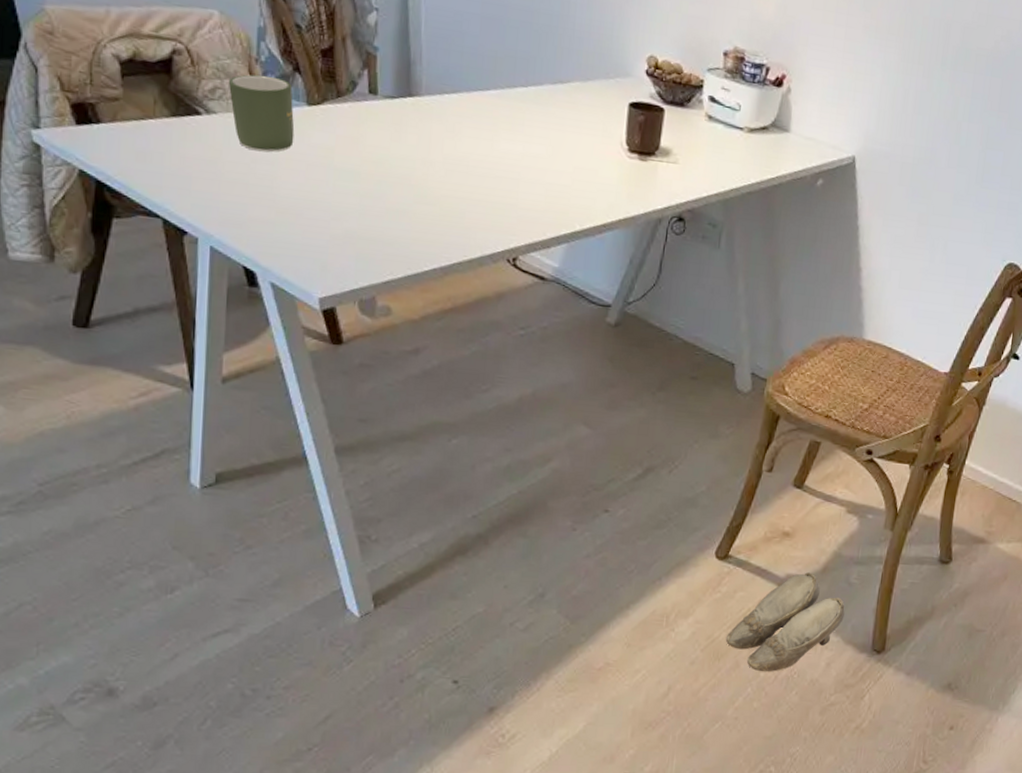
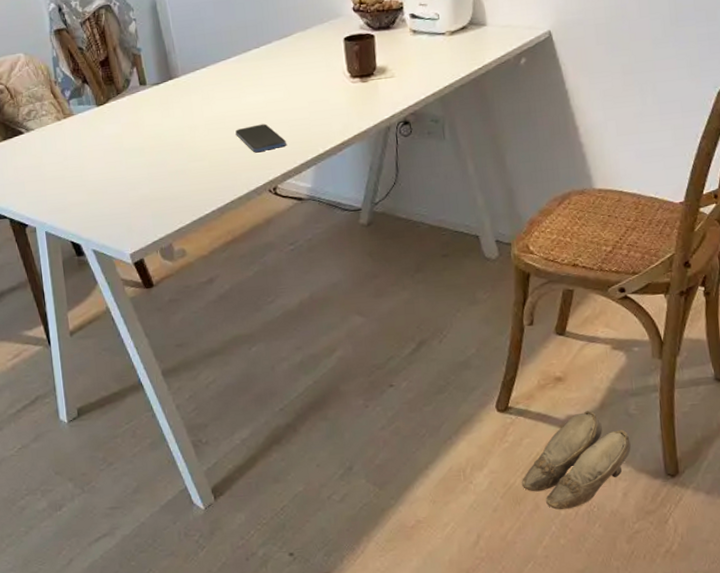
mug: present [228,74,295,153] -> none [38,91,92,151]
smartphone: none [479,178,539,213] -> present [235,123,286,153]

